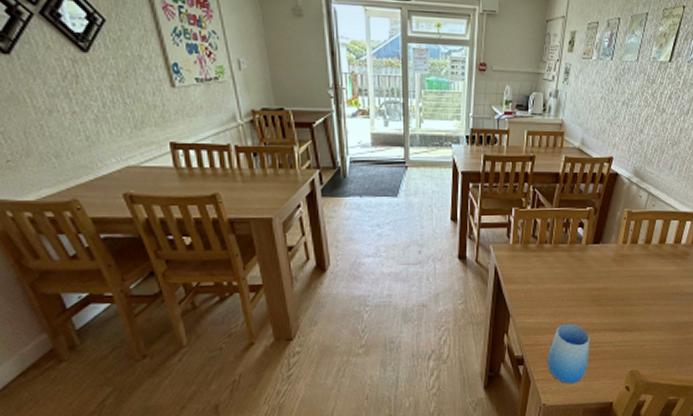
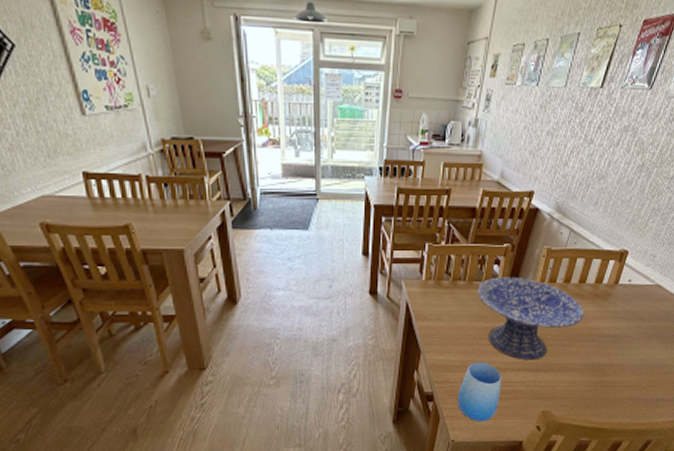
decorative bowl: none [563,239,665,321] -> present [477,277,584,361]

